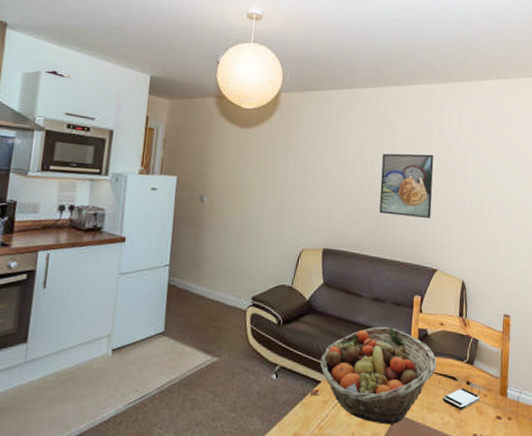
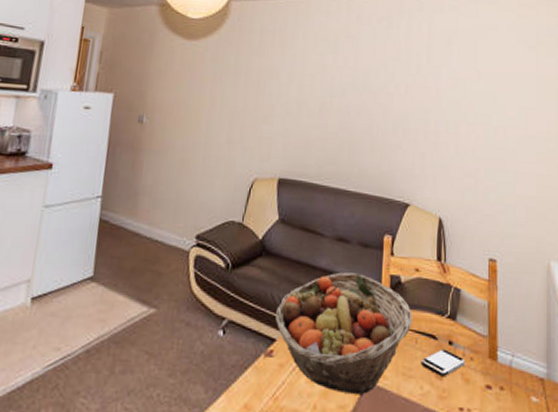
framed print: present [379,153,434,218] -> none [342,69,403,144]

